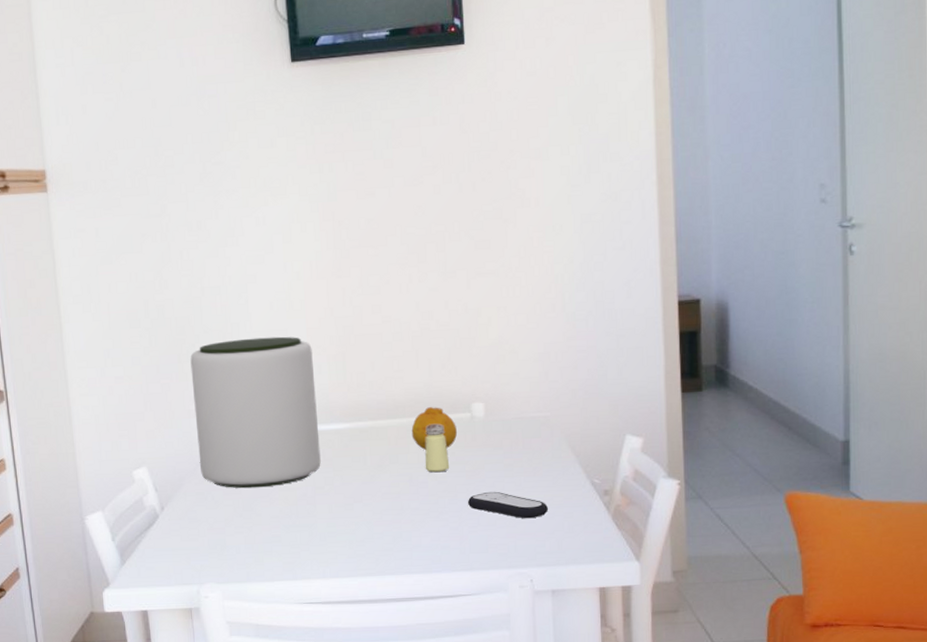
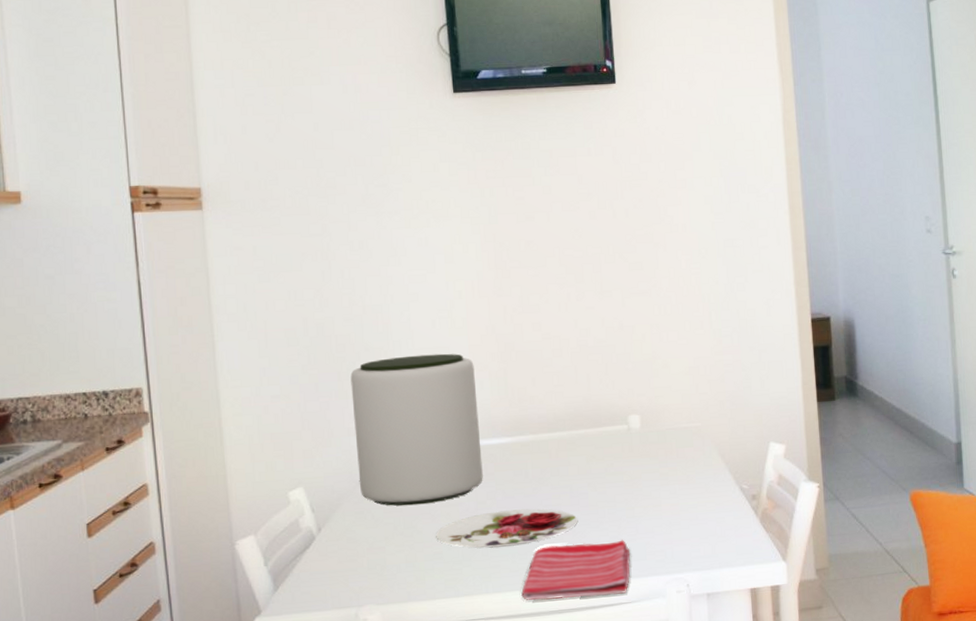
plate: none [274,496,418,533] -> present [436,508,578,548]
dish towel: none [359,531,471,588] -> present [521,540,631,600]
fruit: present [411,407,458,450] -> none [571,420,616,462]
saltshaker: present [425,423,450,473] -> none [585,435,609,484]
remote control: present [467,491,549,519] -> none [626,499,702,526]

